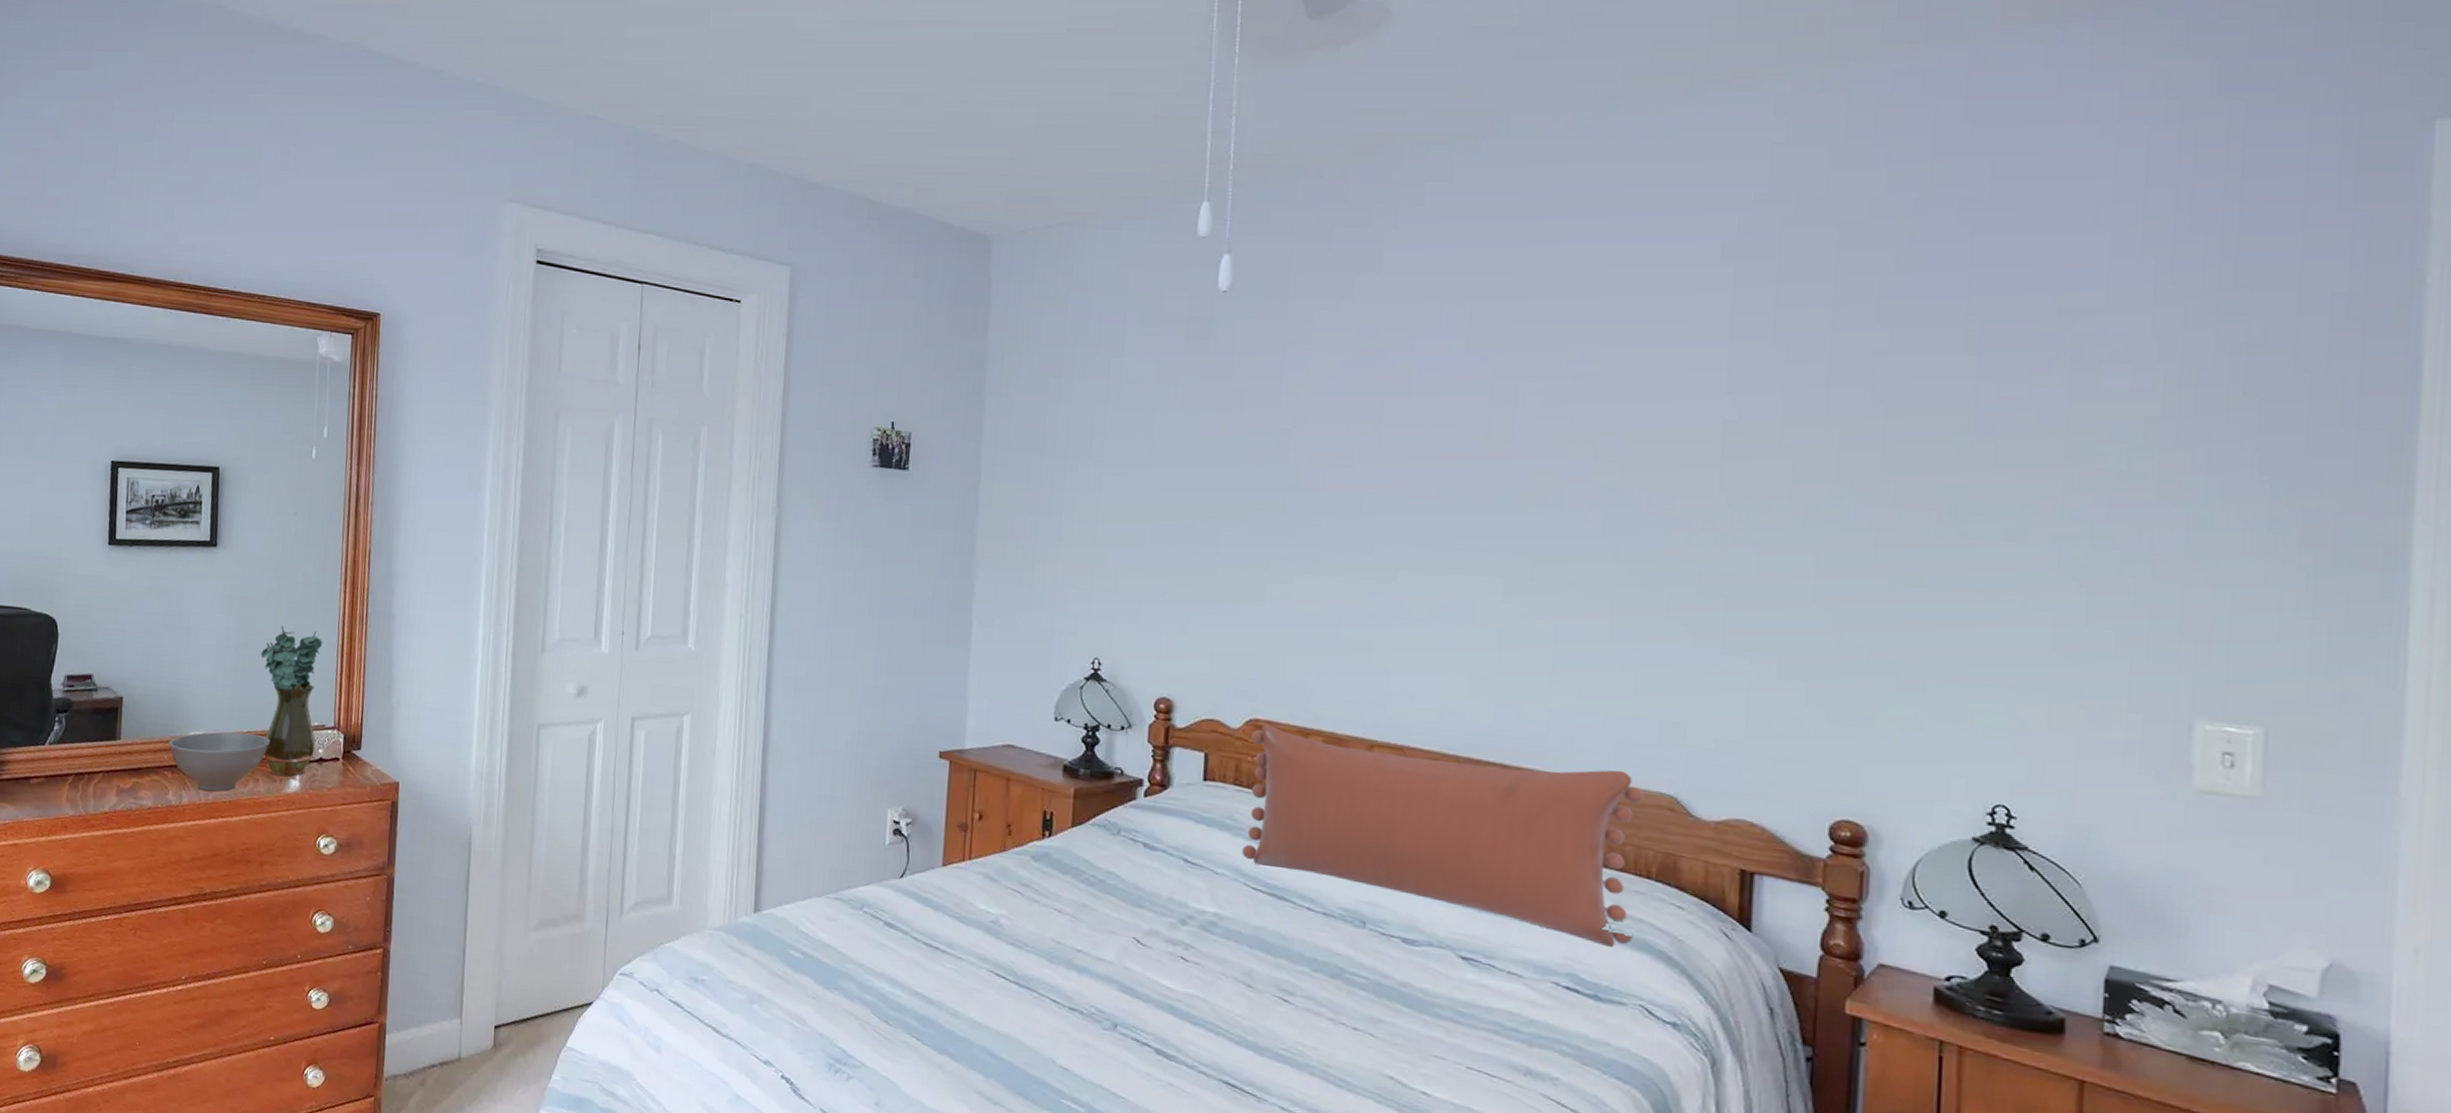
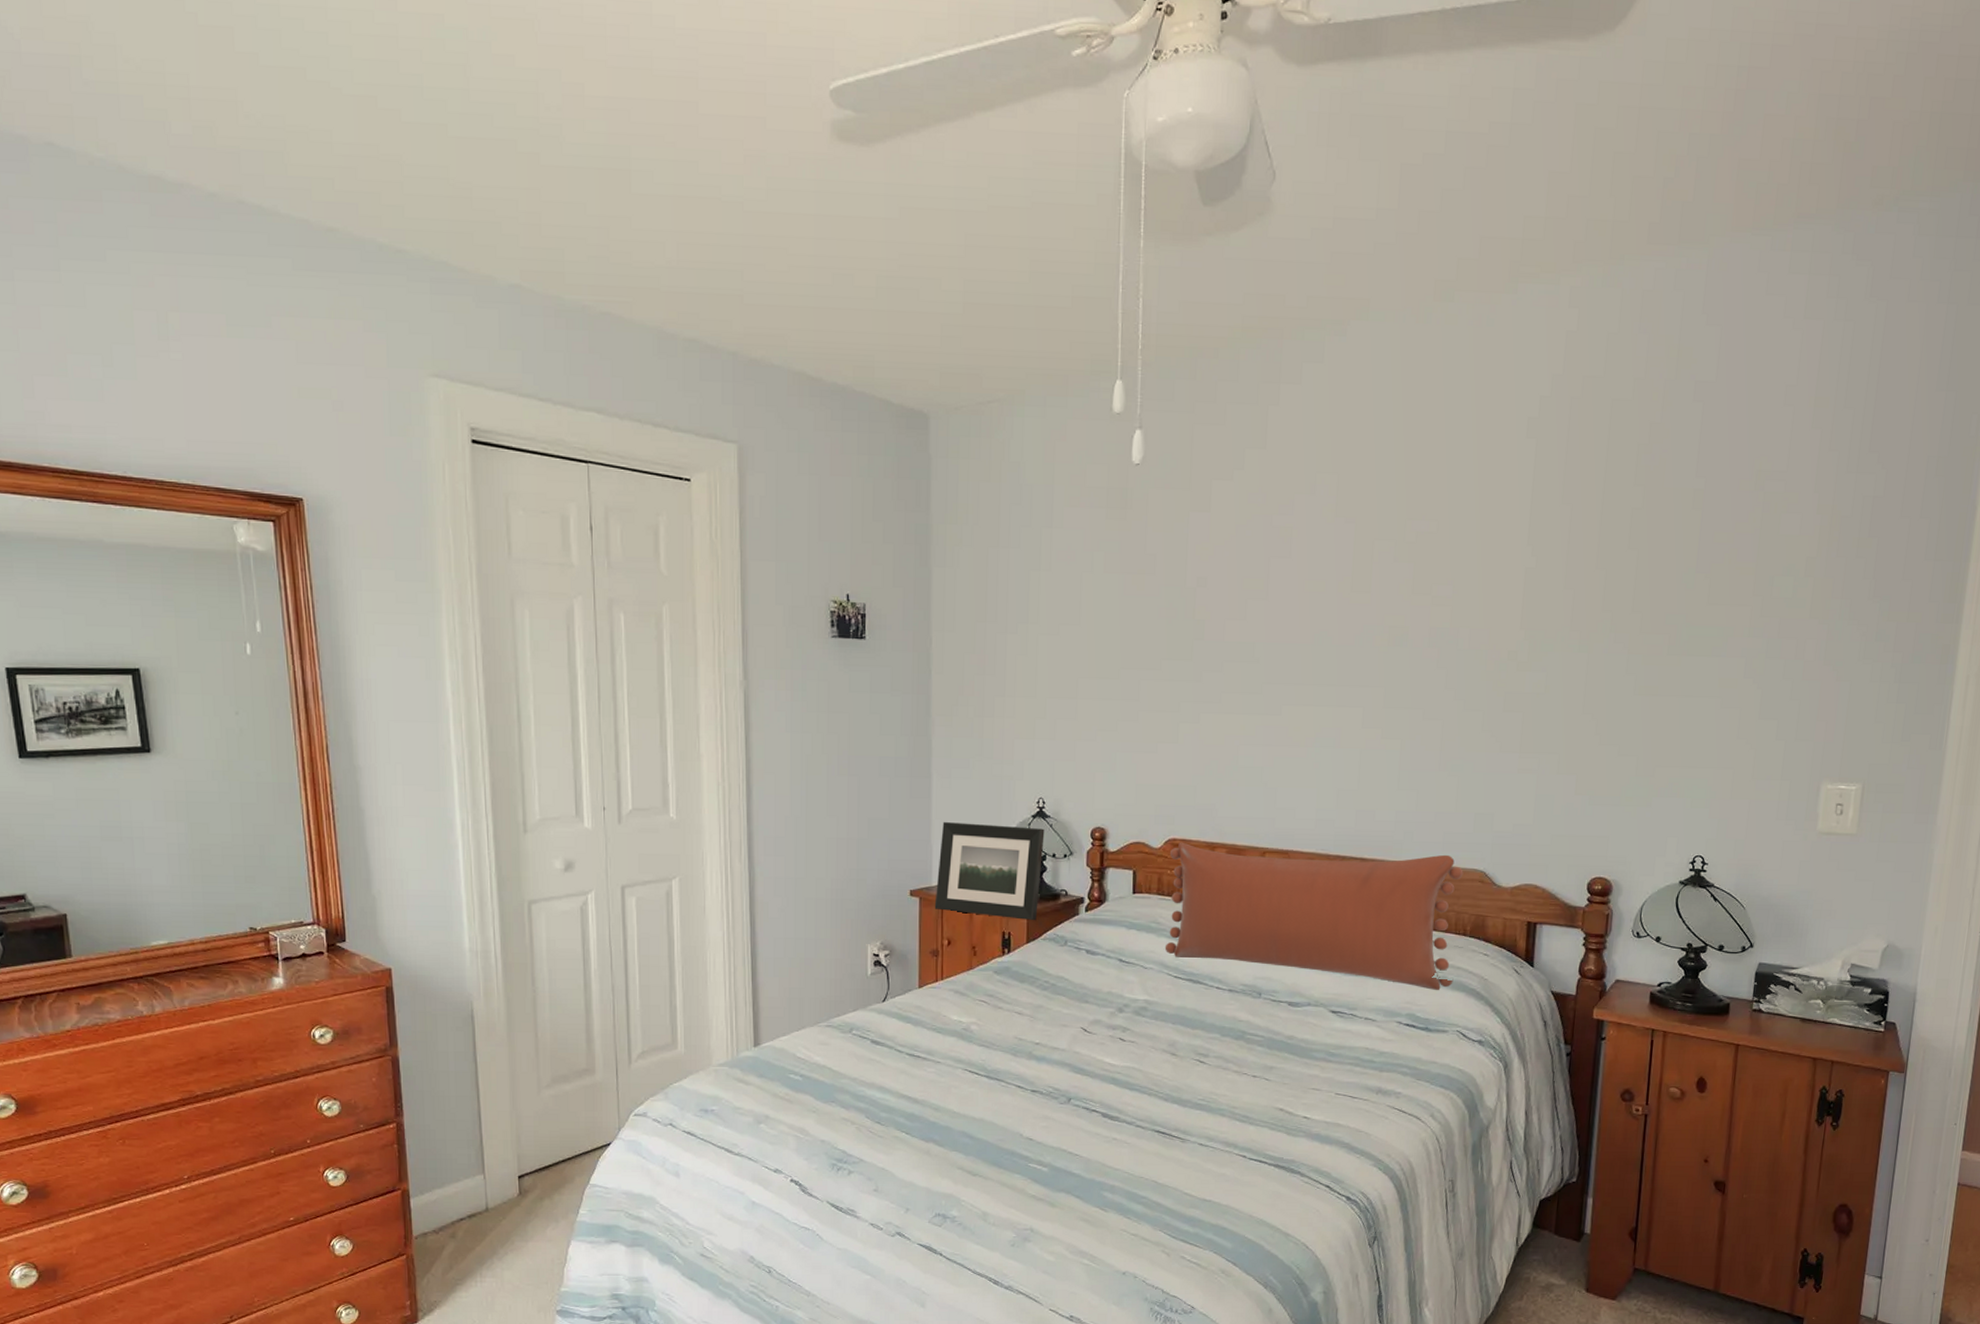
bowl: present [168,732,271,792] -> none [129,938,245,998]
vase: present [261,625,323,777] -> none [220,827,295,976]
picture frame: none [966,676,1099,801] -> present [934,821,1045,920]

